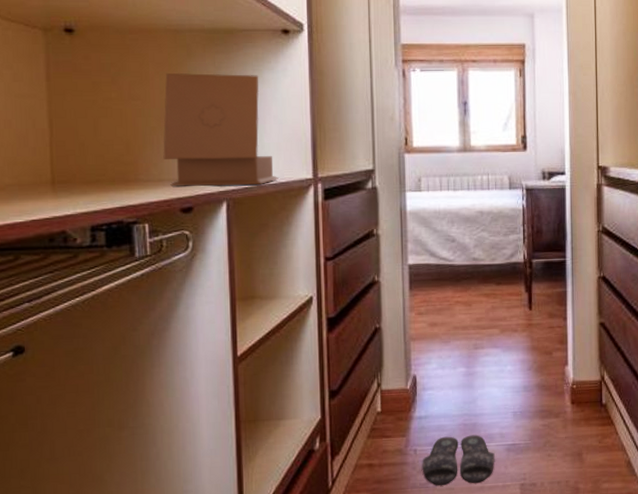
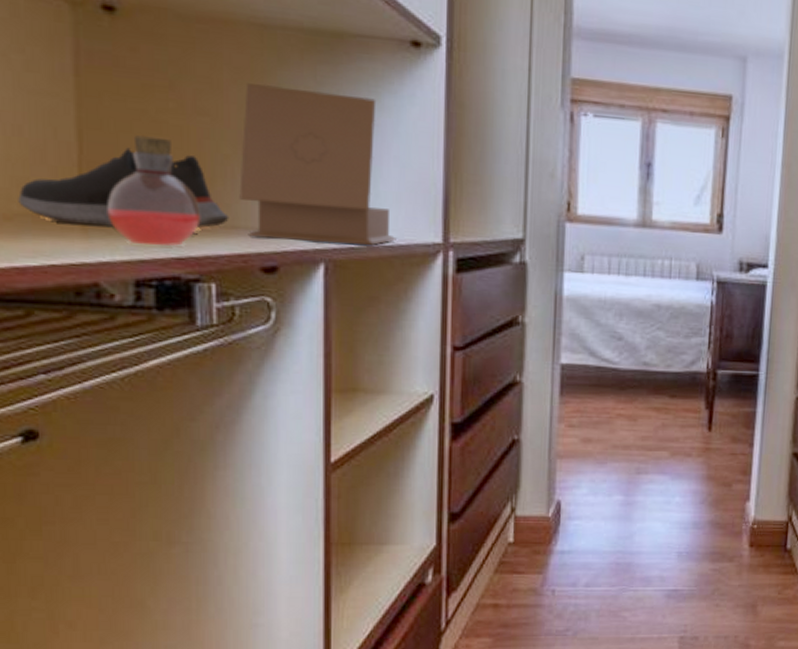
shoe: none [9,129,157,189] -> present [18,147,229,228]
perfume bottle: none [70,119,137,199] -> present [107,135,201,246]
slippers: present [422,434,495,485] -> none [560,576,651,633]

